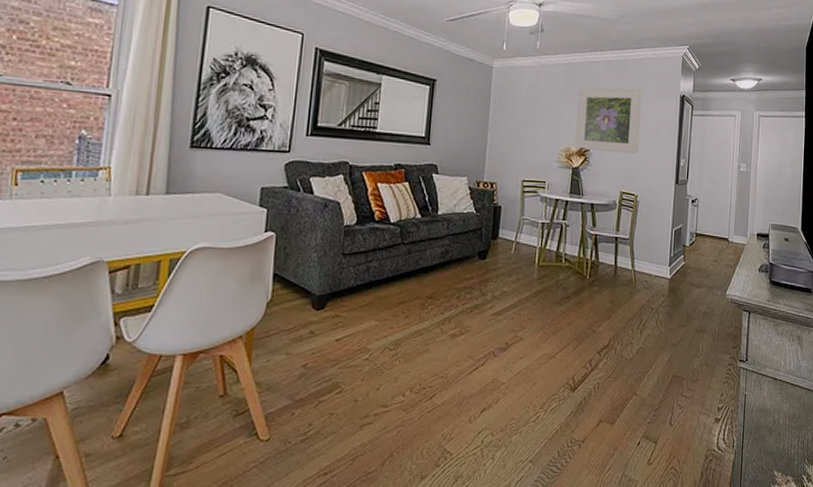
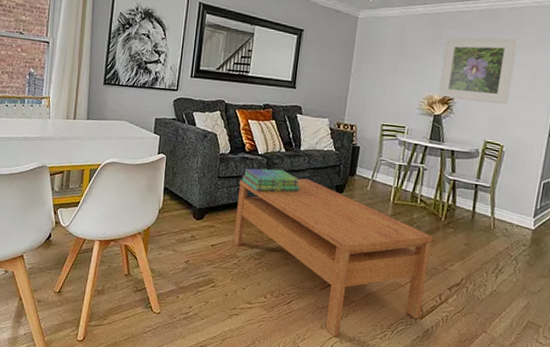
coffee table: none [363,247,580,430] -> present [233,178,433,337]
stack of books: none [371,238,439,268] -> present [241,168,300,193]

